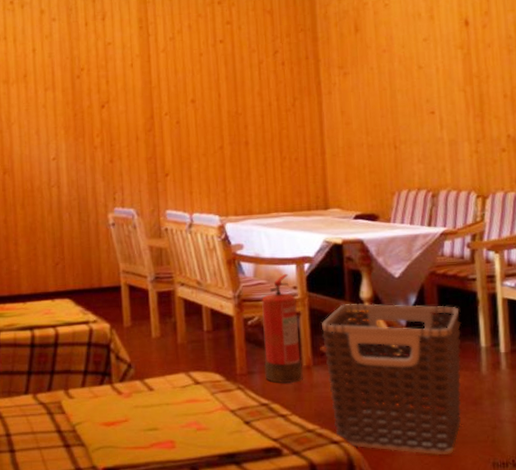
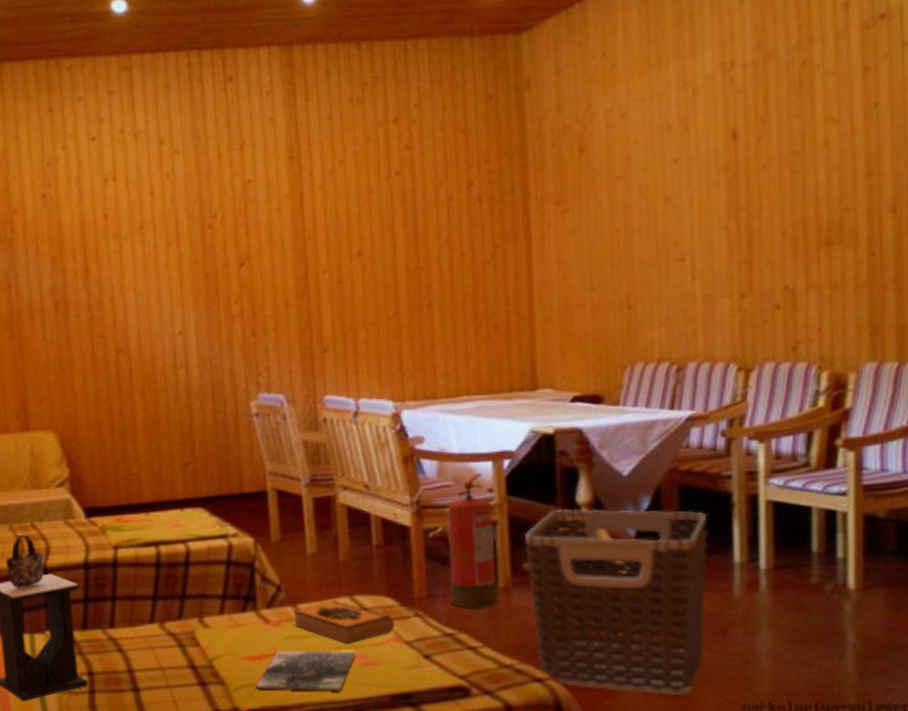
magazine: none [110,417,191,452] -> present [255,650,356,691]
hardback book: none [141,376,222,412] -> present [293,600,395,644]

